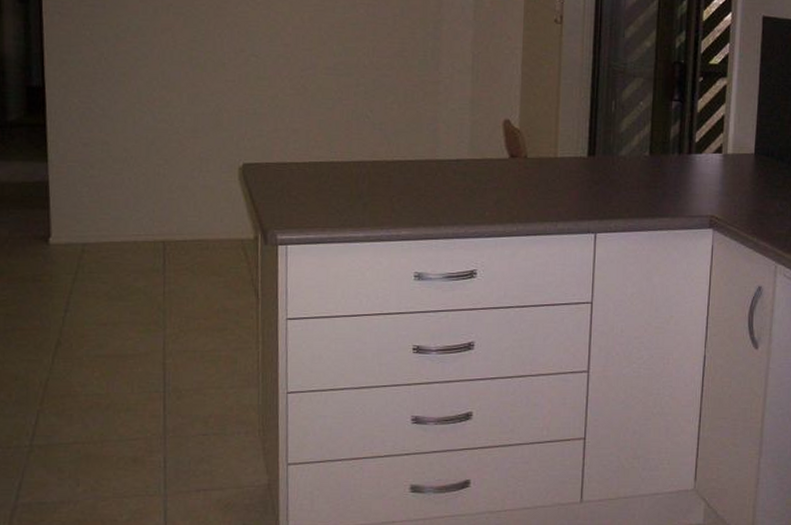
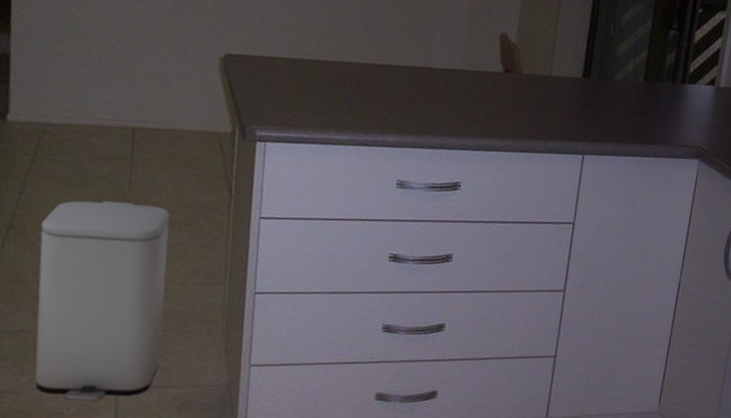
pedal bin: none [85,312,204,507] -> present [35,200,170,401]

